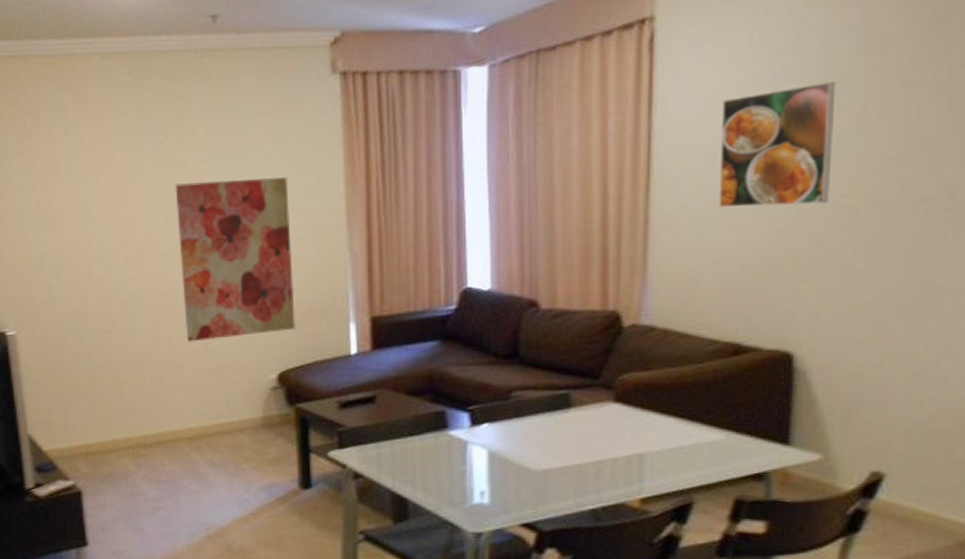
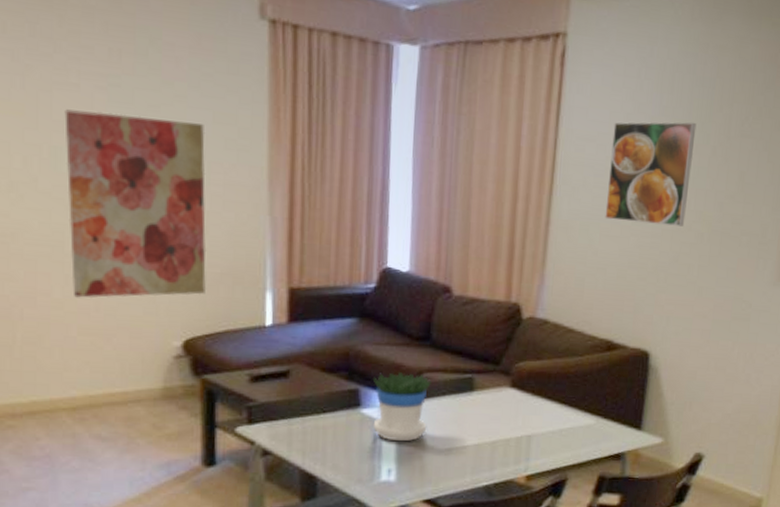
flowerpot: none [459,392,522,463] -> present [372,372,431,442]

